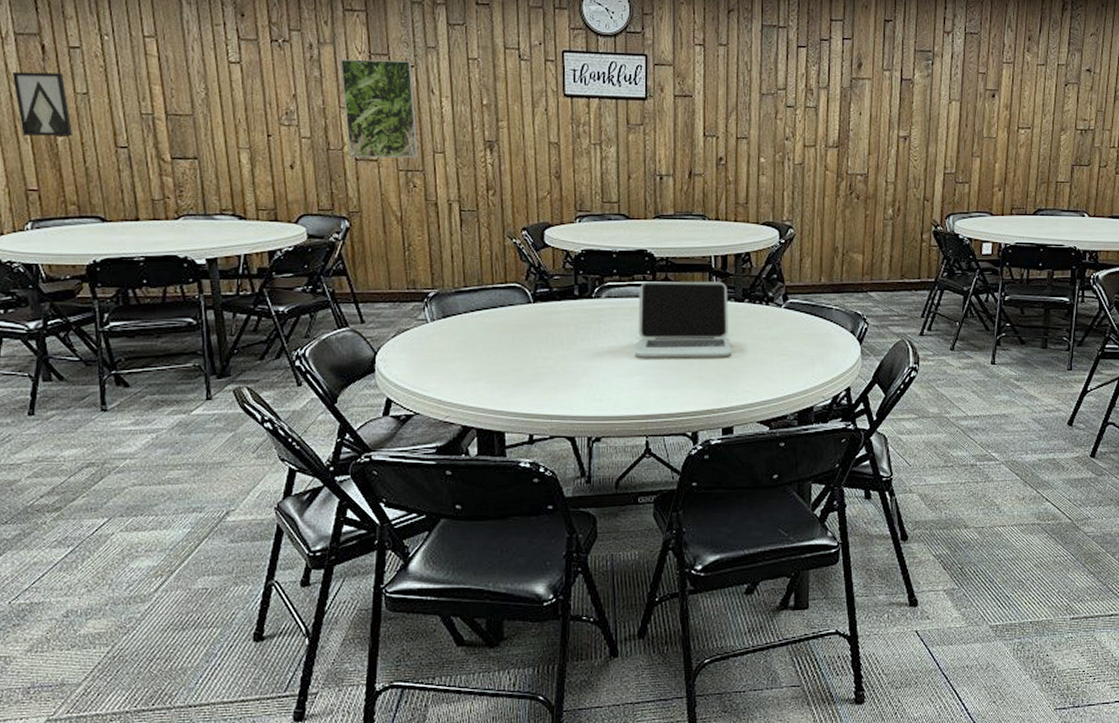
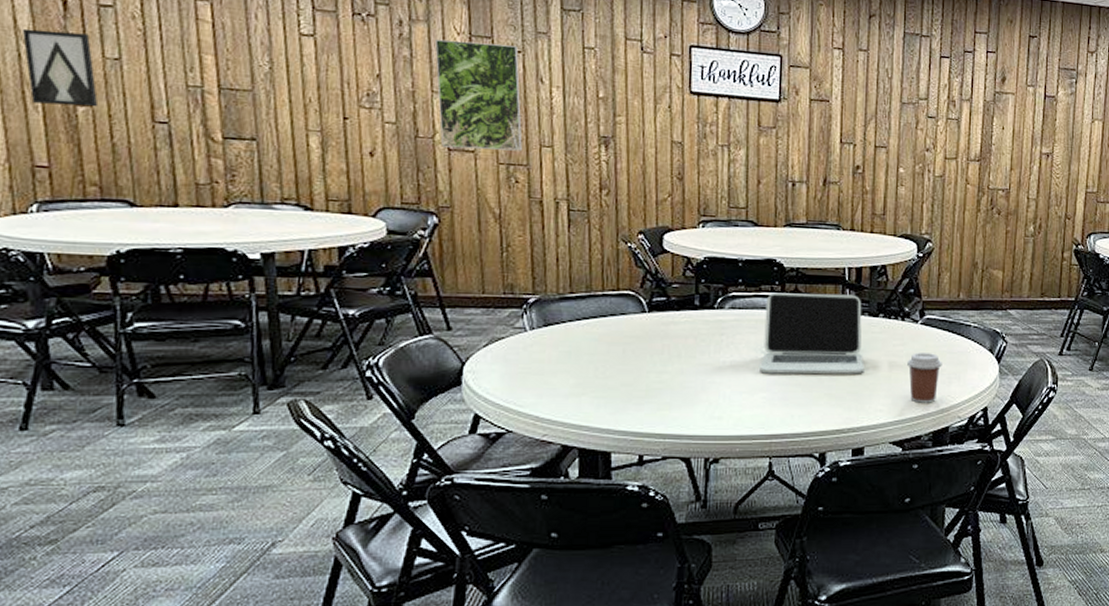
coffee cup: none [772,336,806,384] -> present [907,353,942,403]

